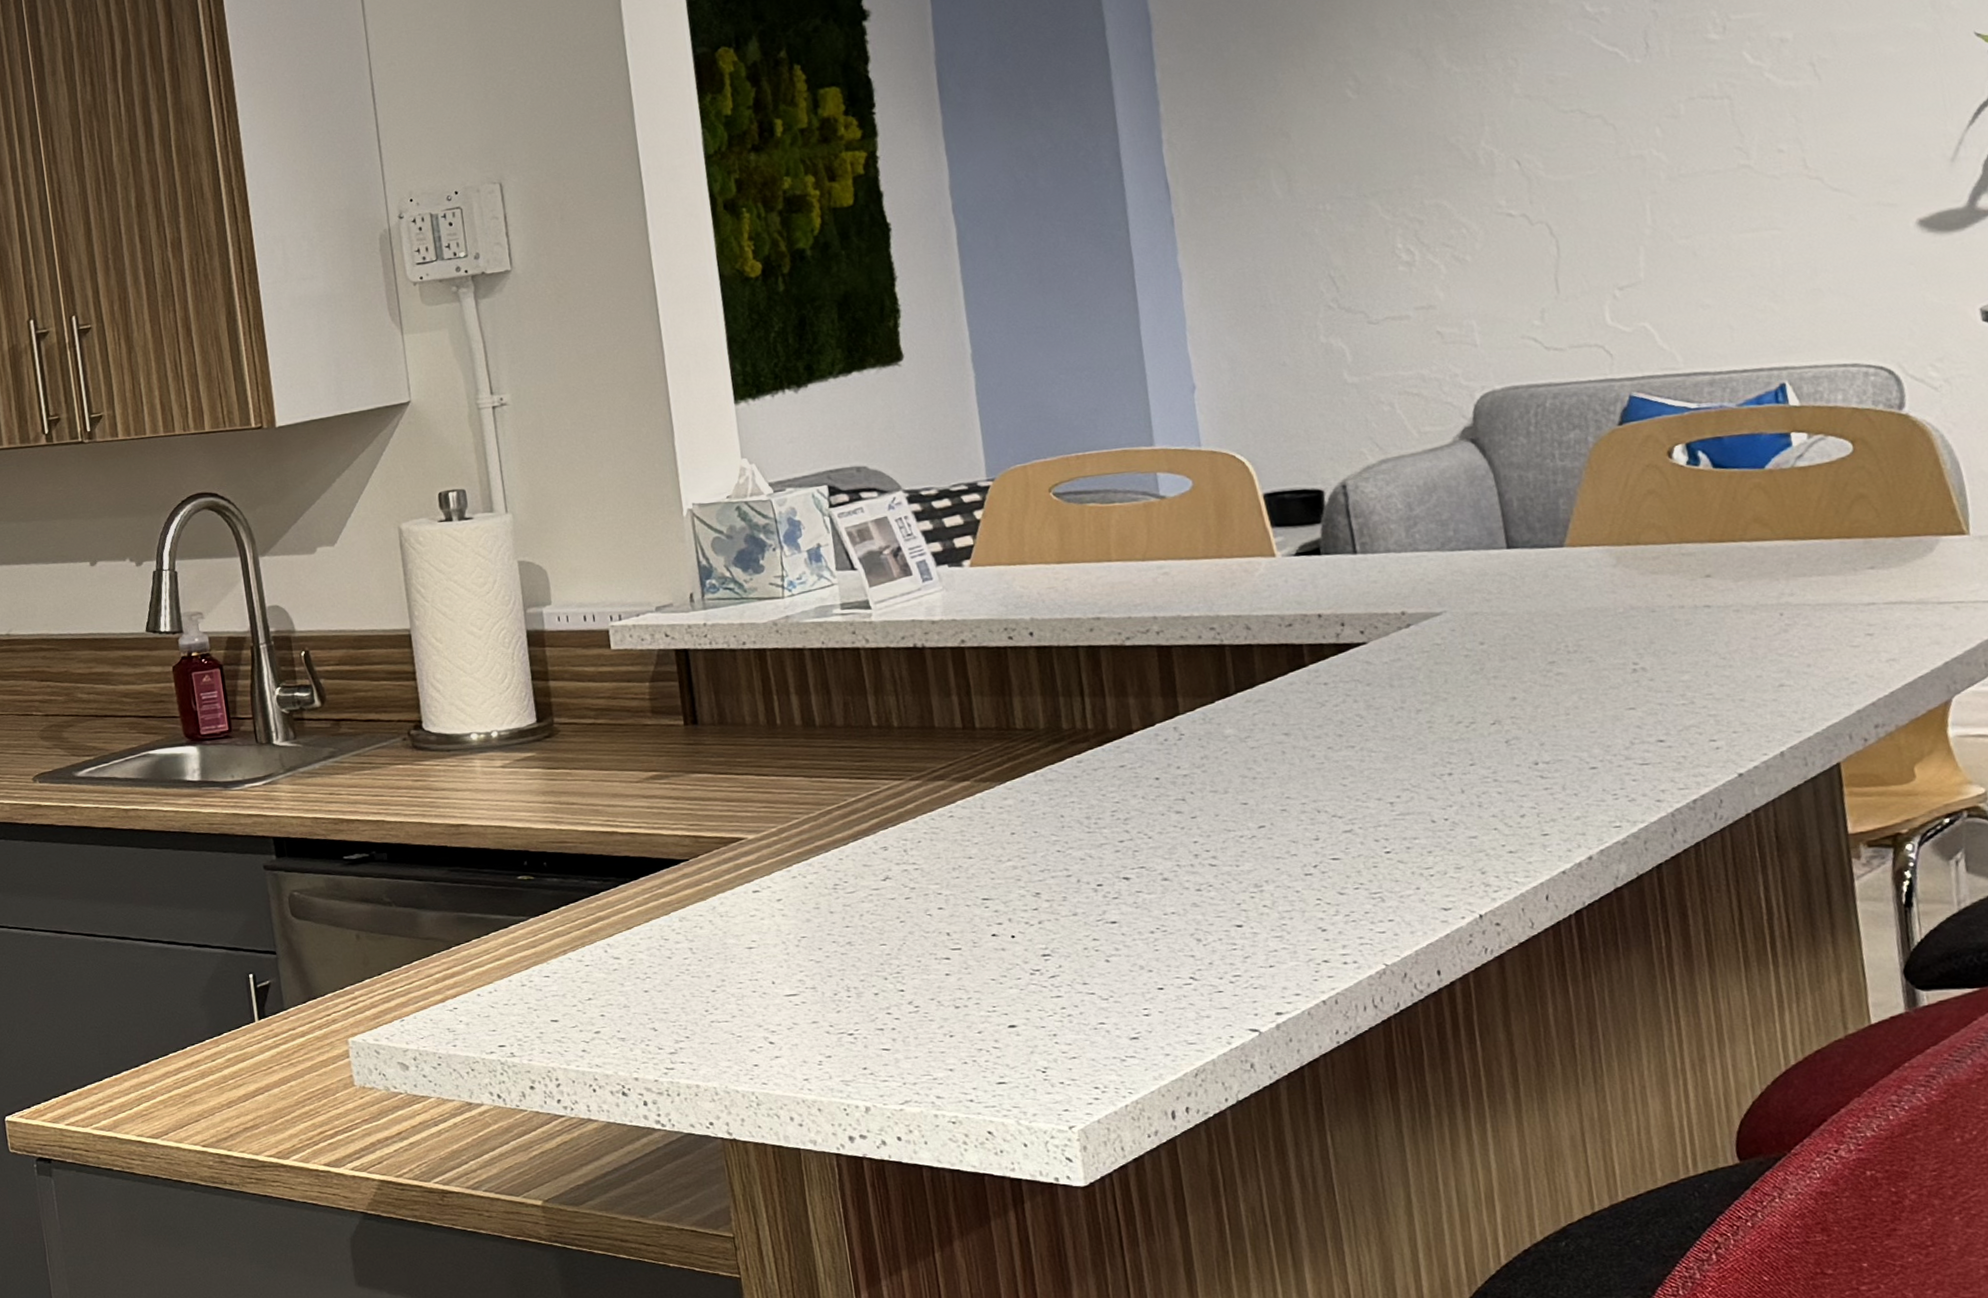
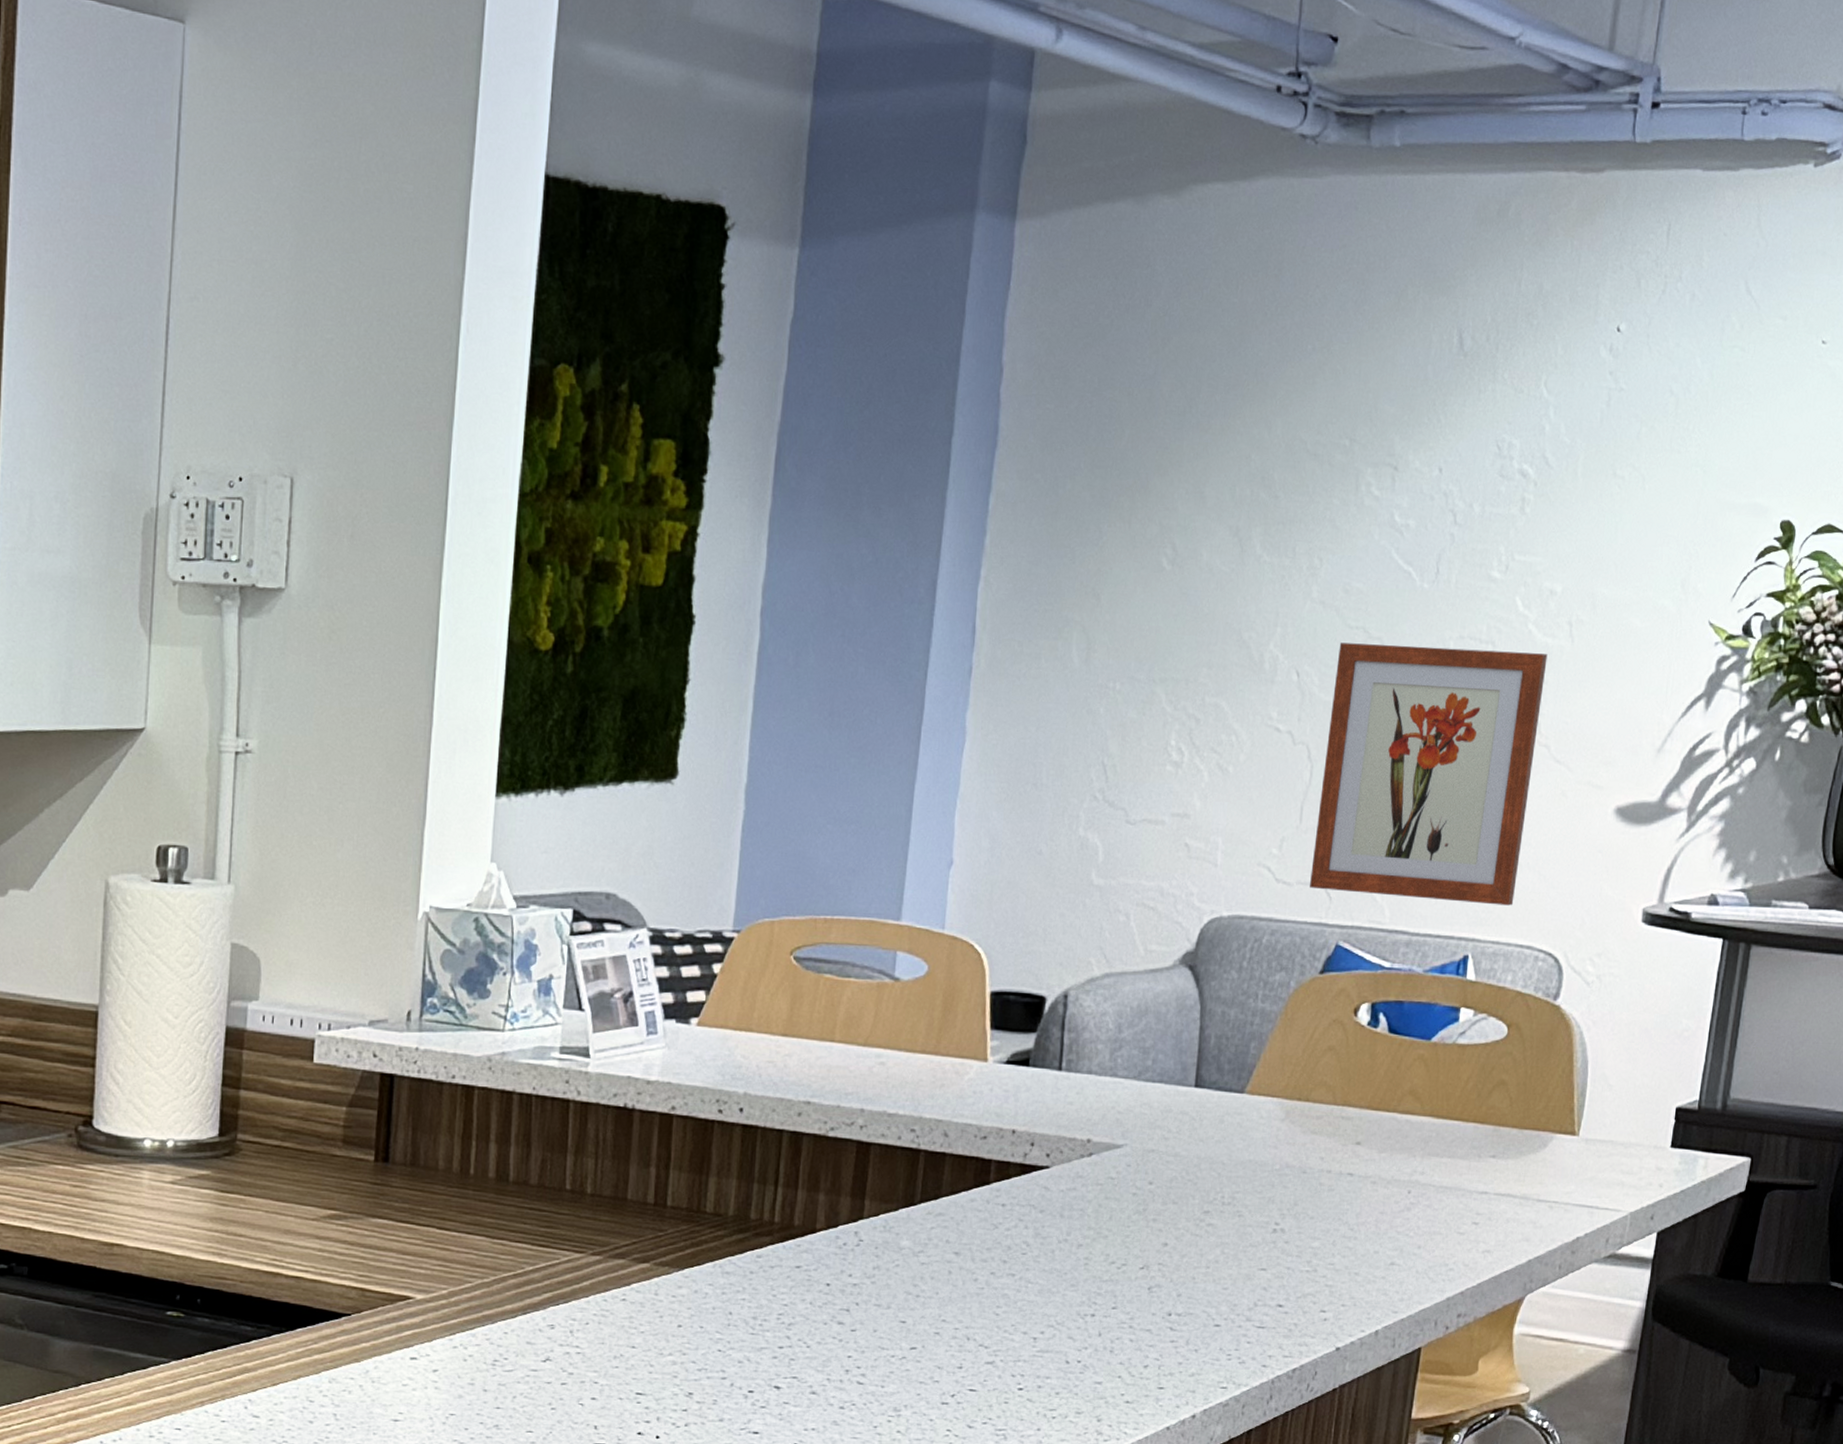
wall art: none [1556,96,1824,349] -> present [1310,642,1548,906]

